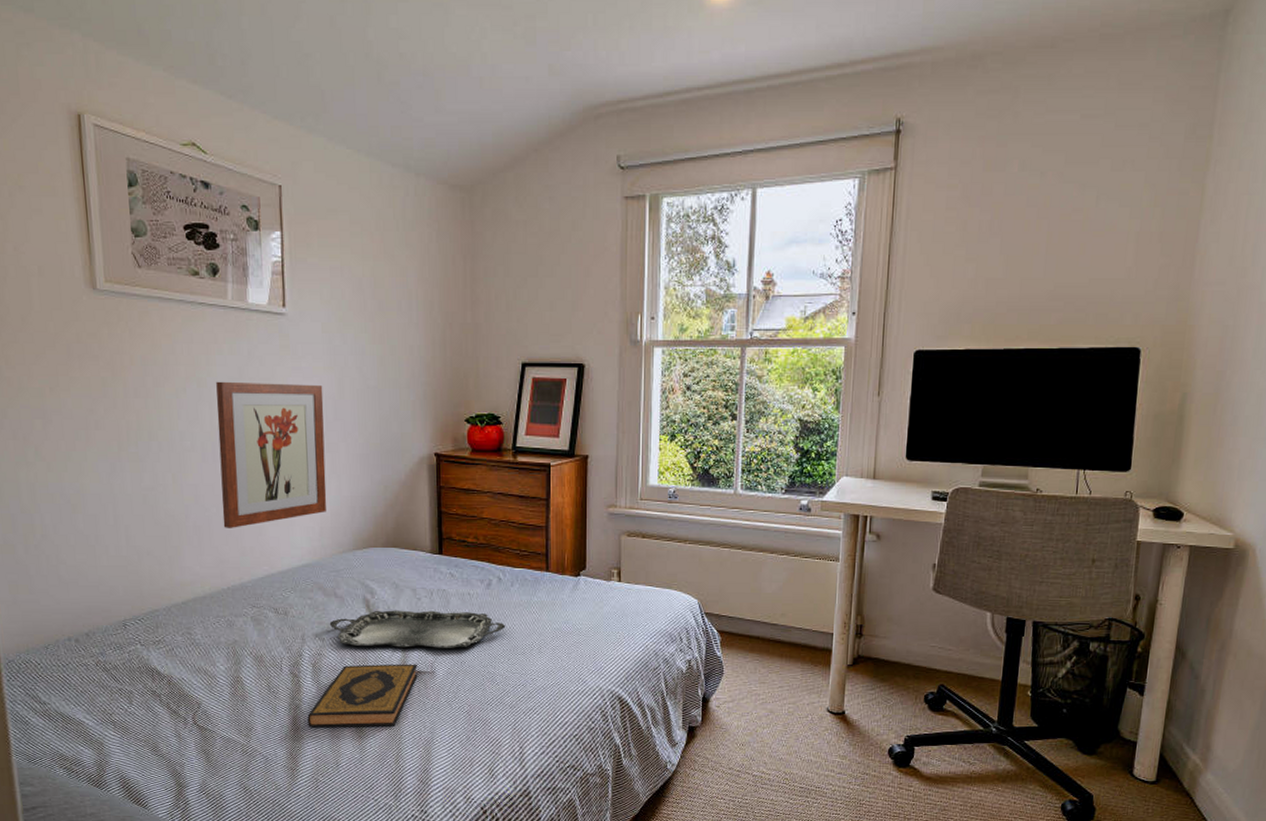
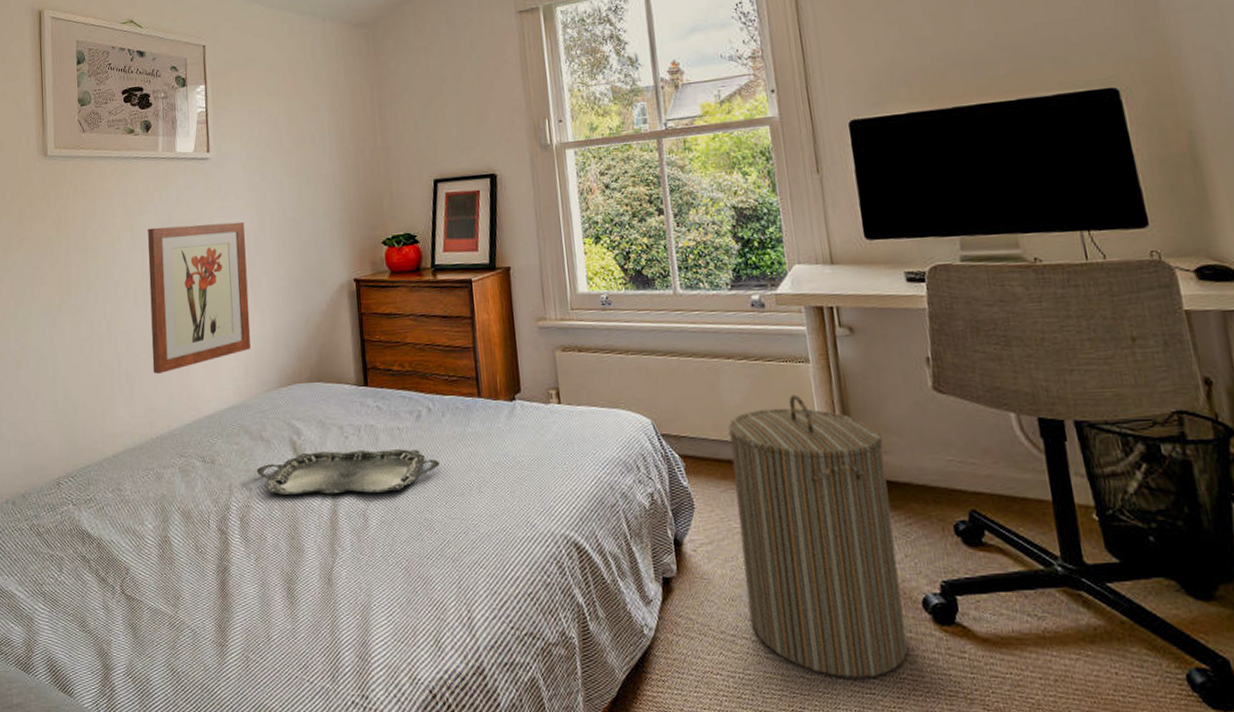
hardback book: present [307,664,418,727] -> none [236,512,350,592]
laundry hamper: none [754,587,885,803] -> present [728,394,908,678]

